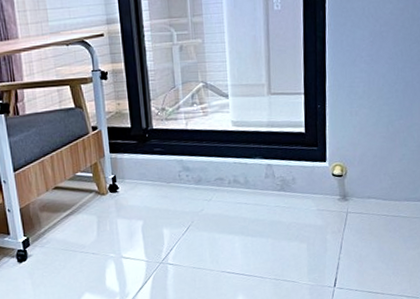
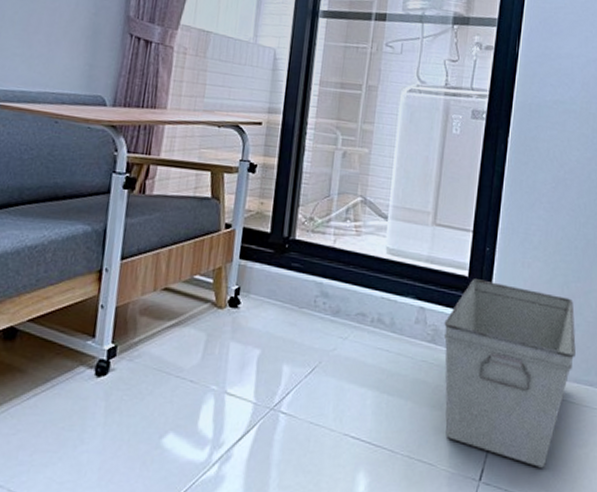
storage bin: none [289,132,404,270] -> present [443,279,576,468]

